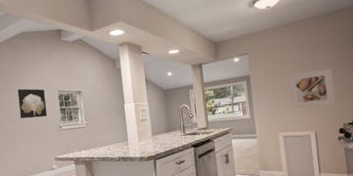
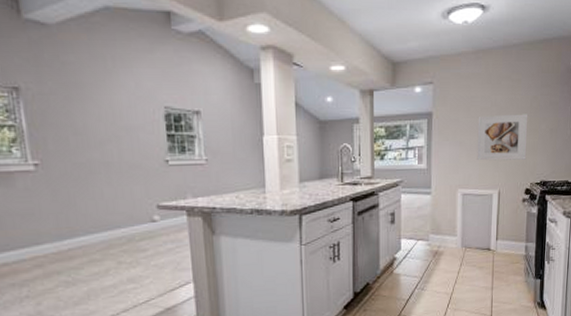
wall art: present [17,88,48,119] -> none [97,97,147,145]

